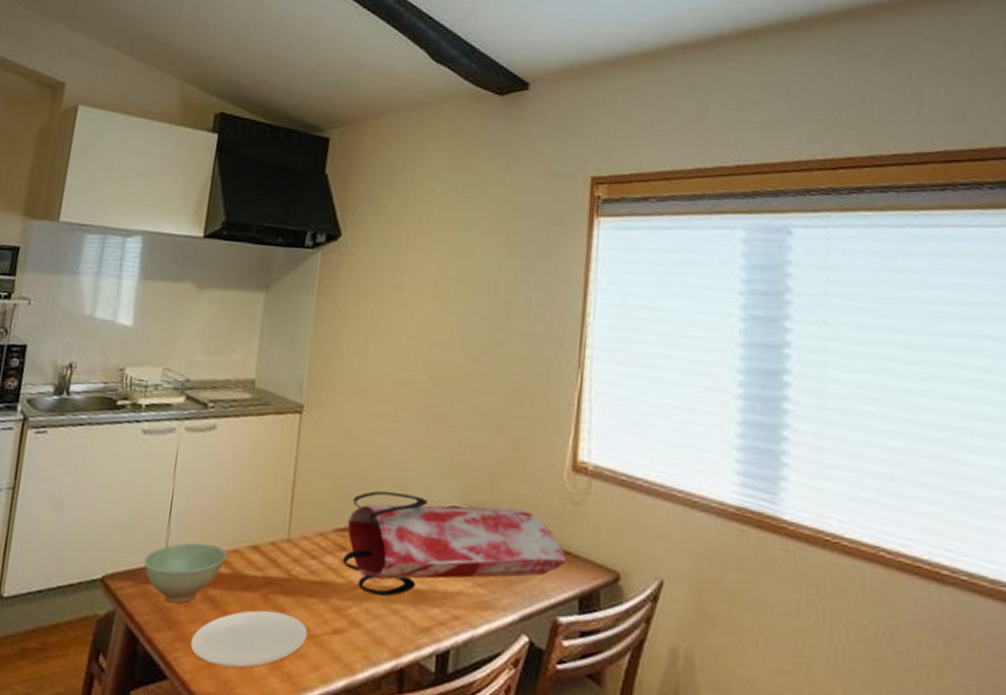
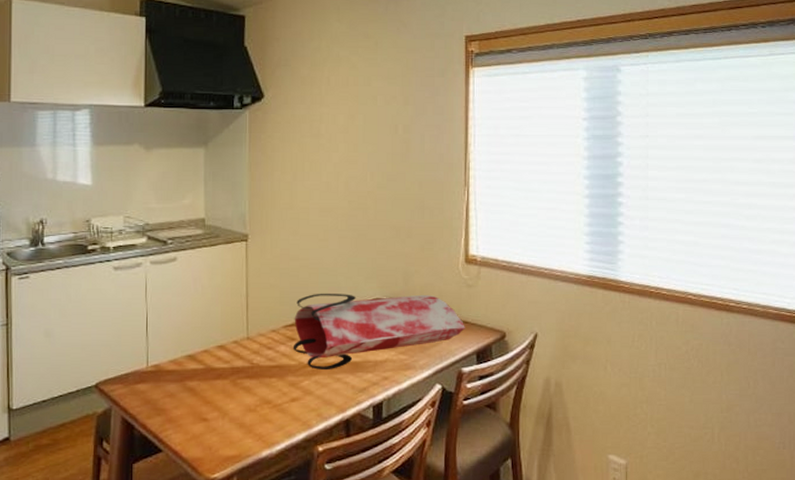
bowl: present [143,542,227,604] -> none [130,348,198,396]
plate: present [190,610,308,669] -> none [178,391,271,437]

